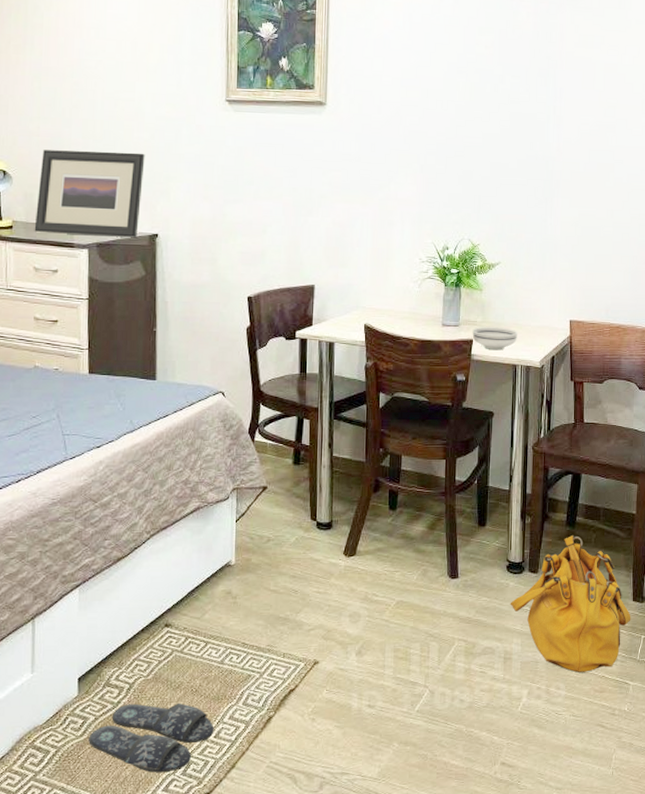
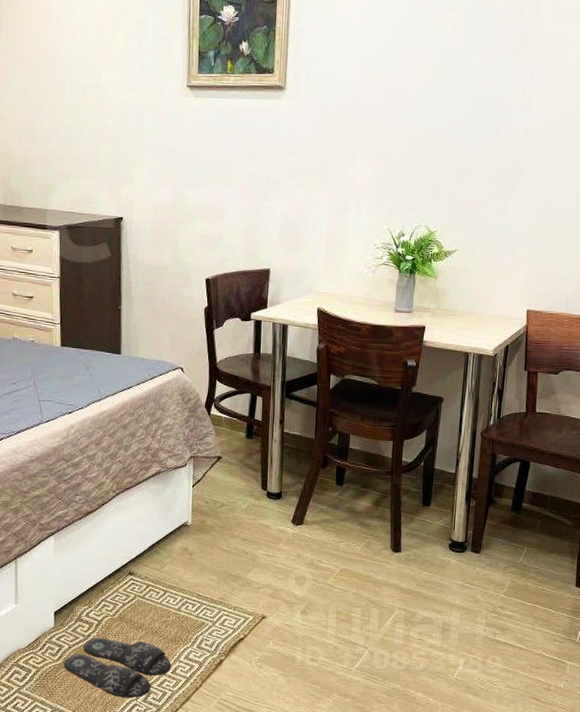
picture frame: present [34,150,145,238] -> none [11,136,111,221]
bowl: present [472,327,518,349] -> none [425,314,473,337]
handbag: present [510,535,631,673] -> none [450,520,573,649]

